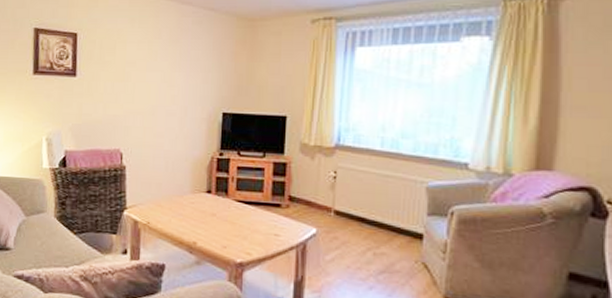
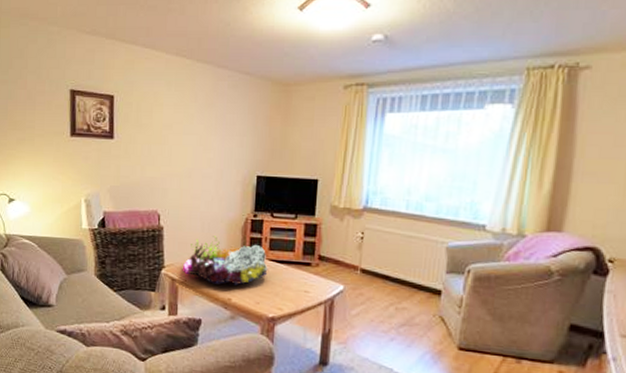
flower arrangement: none [145,175,235,228] -> present [182,236,268,286]

